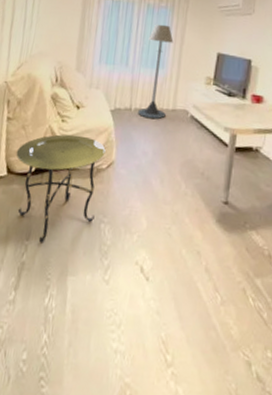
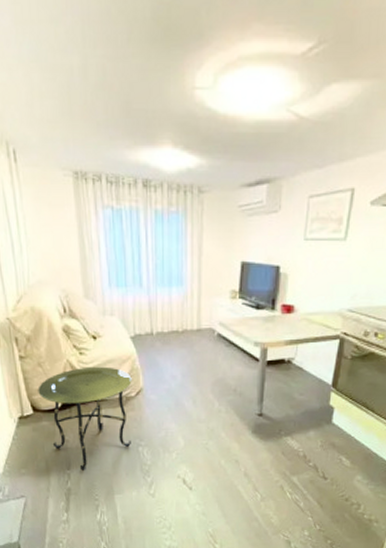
floor lamp: present [138,24,174,120] -> none [161,234,191,342]

